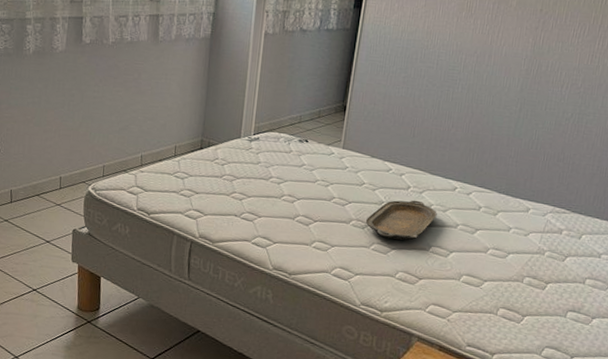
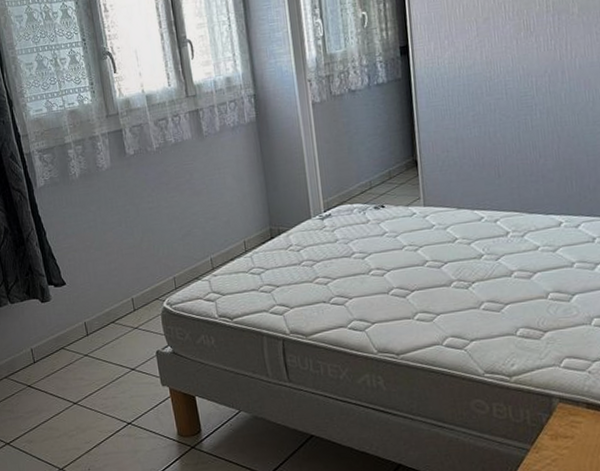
serving tray: present [365,200,437,240] -> none [467,245,547,294]

